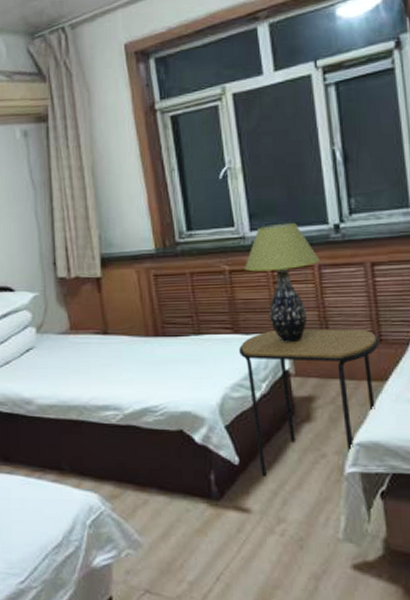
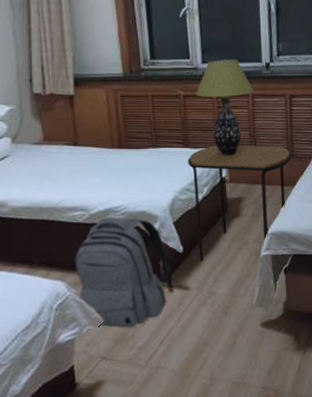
backpack: none [109,418,230,557] -> present [75,217,174,328]

